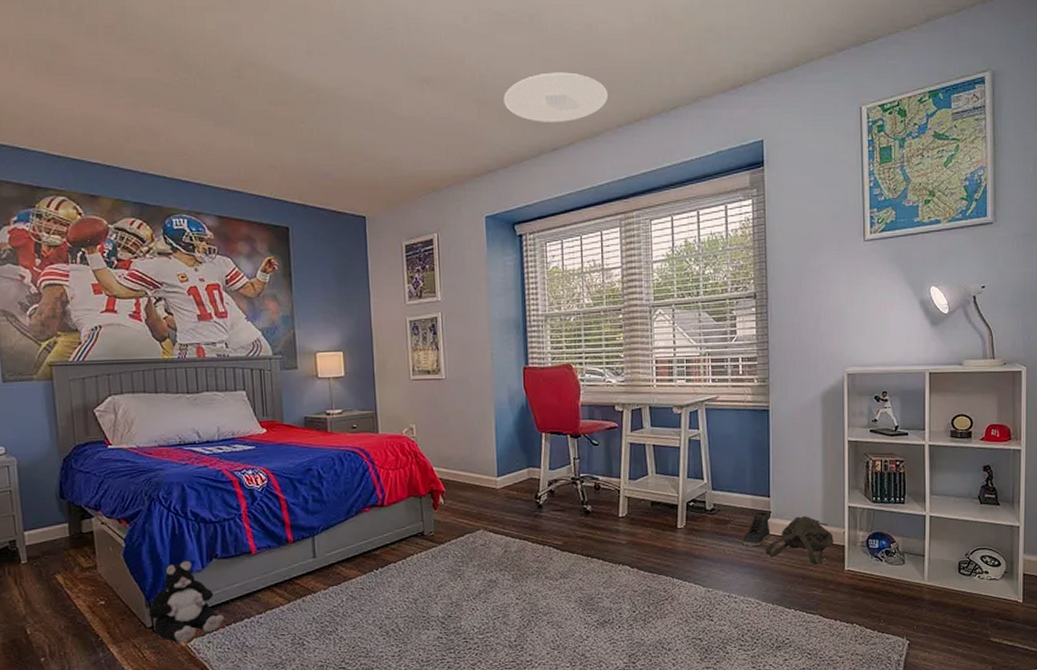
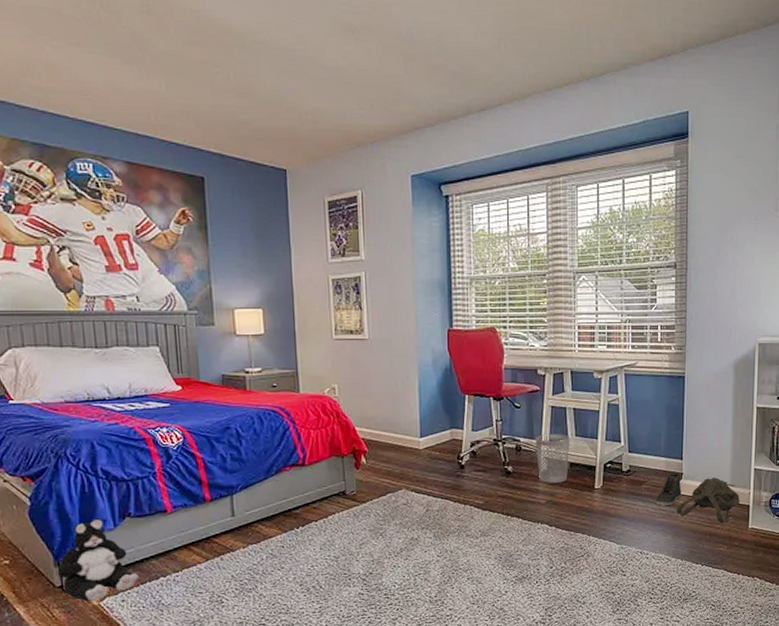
ceiling light: present [503,72,609,122] -> none [431,29,538,82]
wastebasket: none [614,471,651,523] -> present [535,434,570,483]

